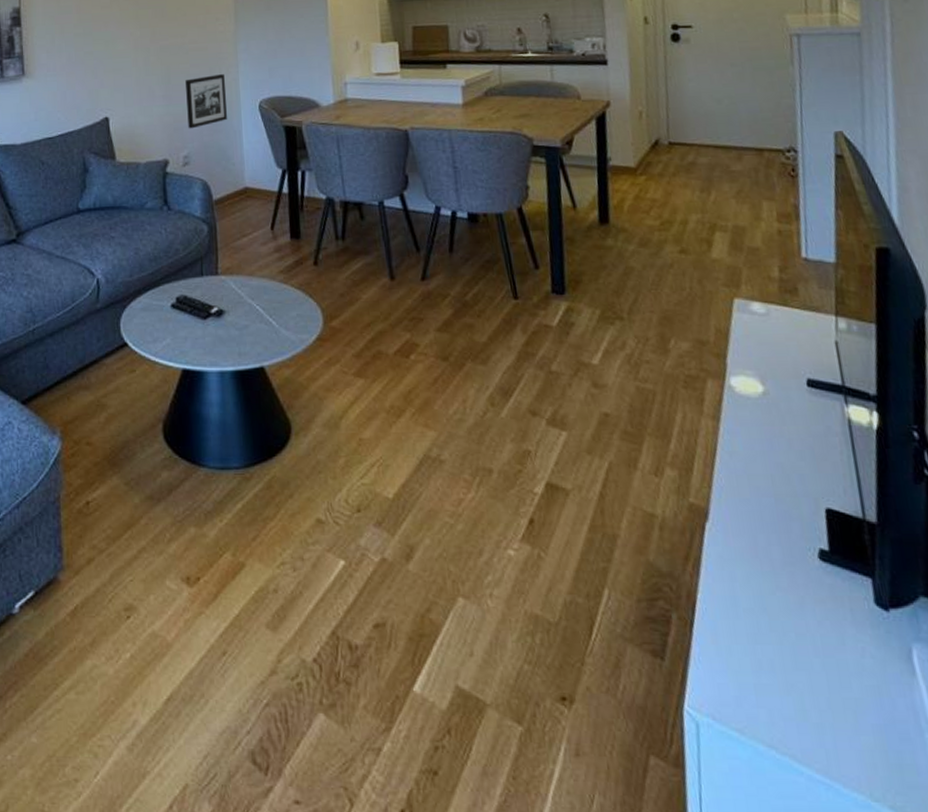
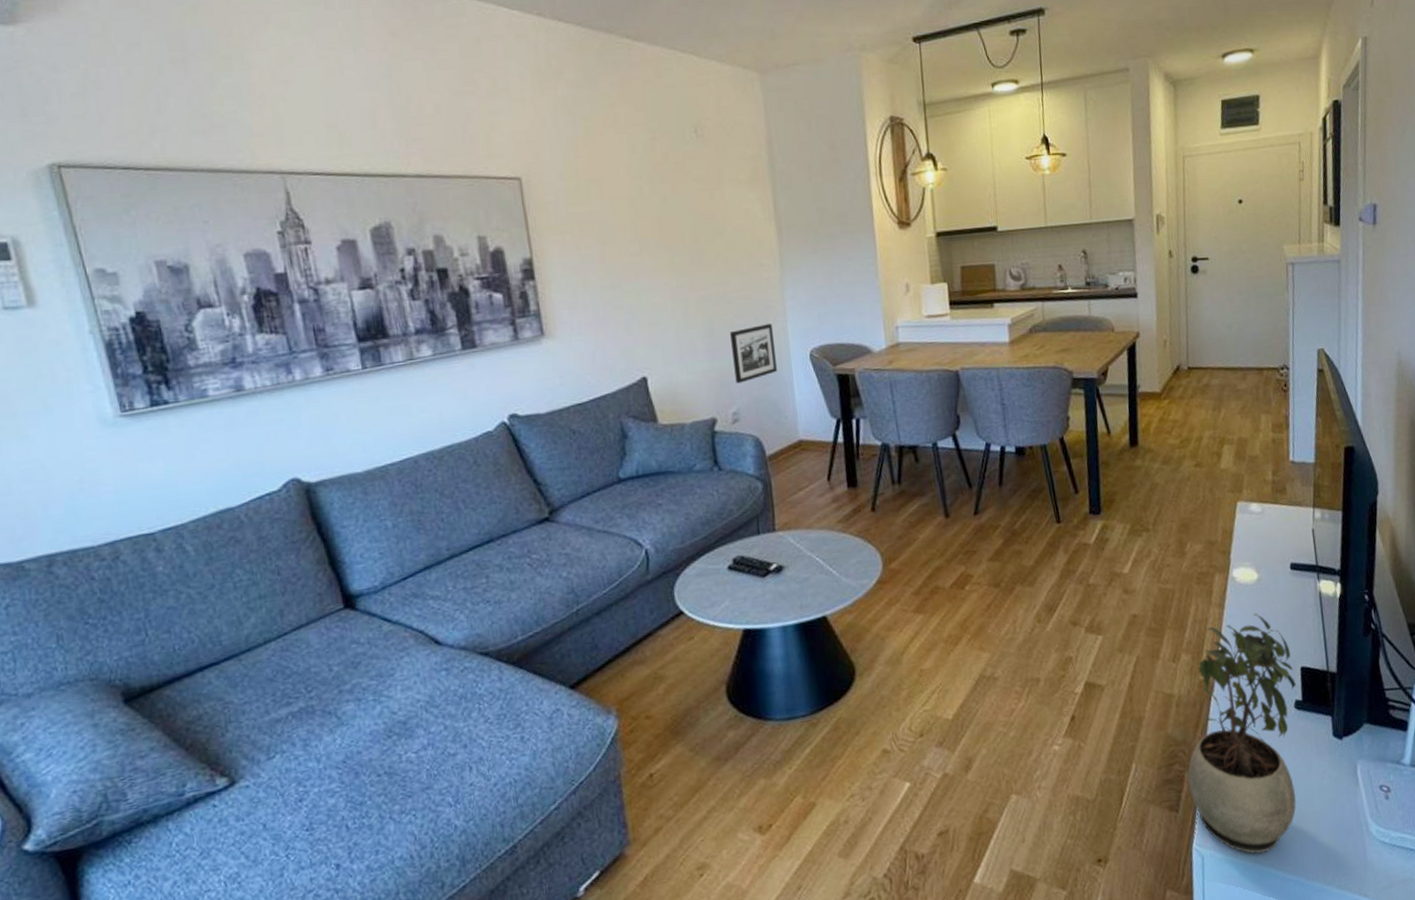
potted plant: none [676,432,826,736] -> present [1188,613,1296,854]

